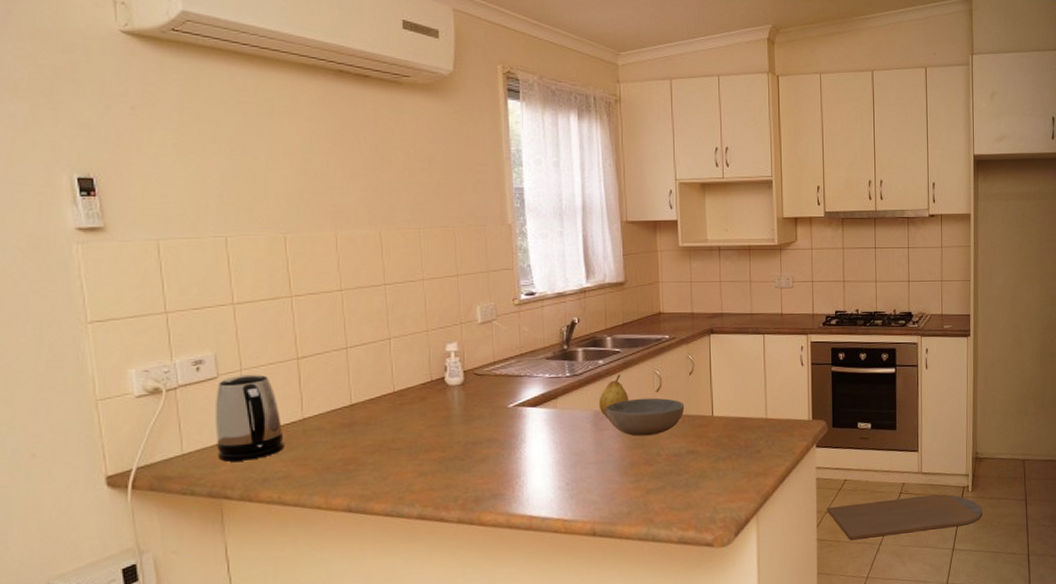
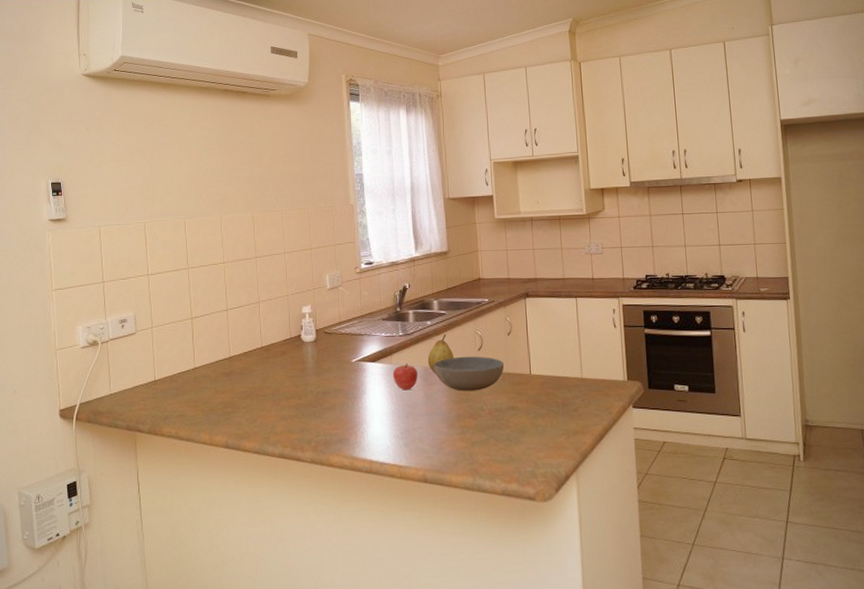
kettle: present [214,374,284,462] -> none [133,331,181,401]
fruit: none [557,407,587,438] -> present [393,363,417,391]
door mat: present [827,494,982,541] -> none [647,462,818,505]

